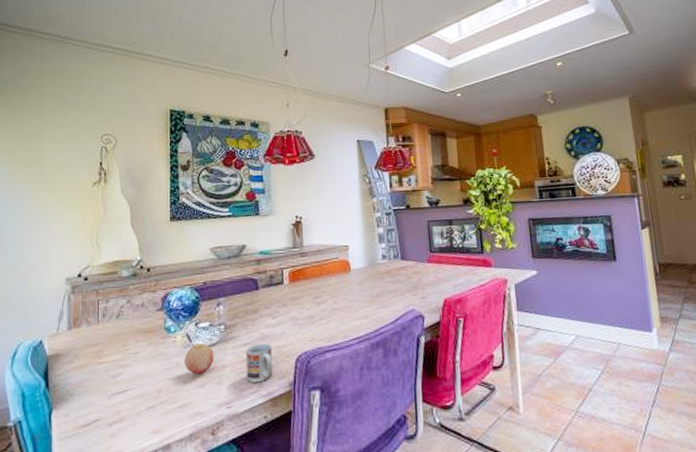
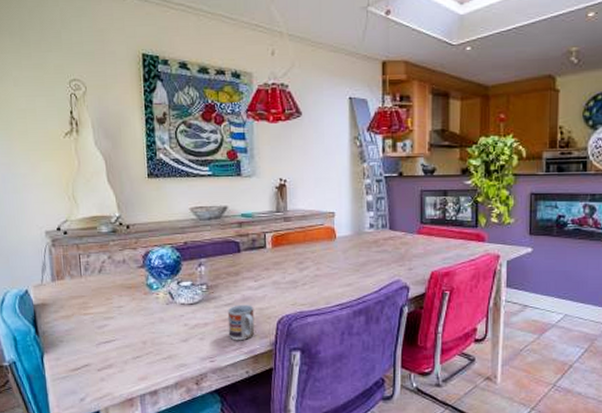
fruit: present [184,343,214,375] -> none [167,301,197,330]

